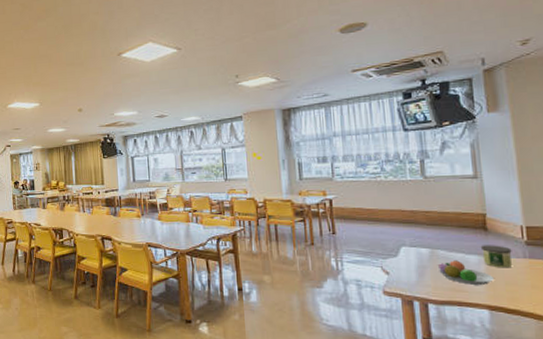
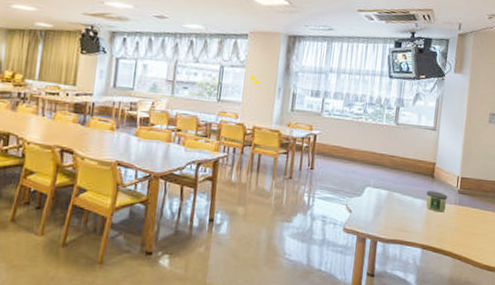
fruit bowl: present [437,260,494,285] -> none [391,203,430,226]

